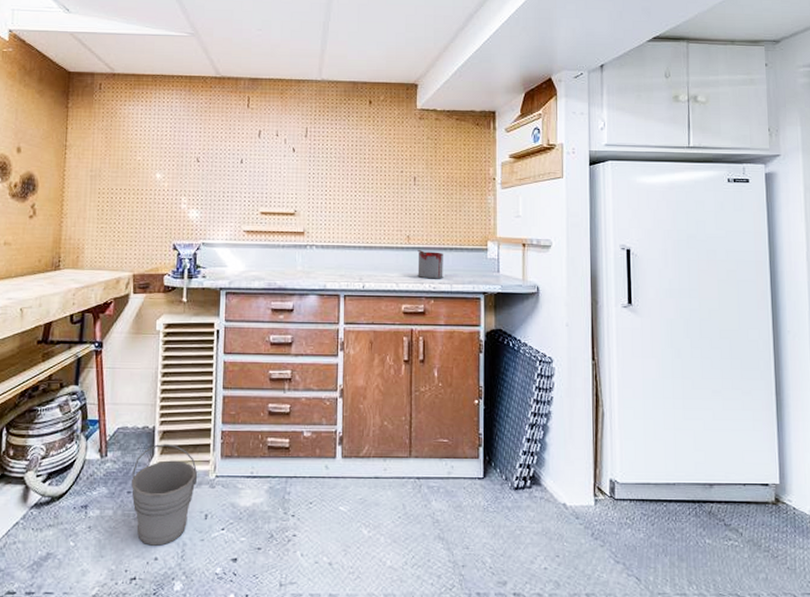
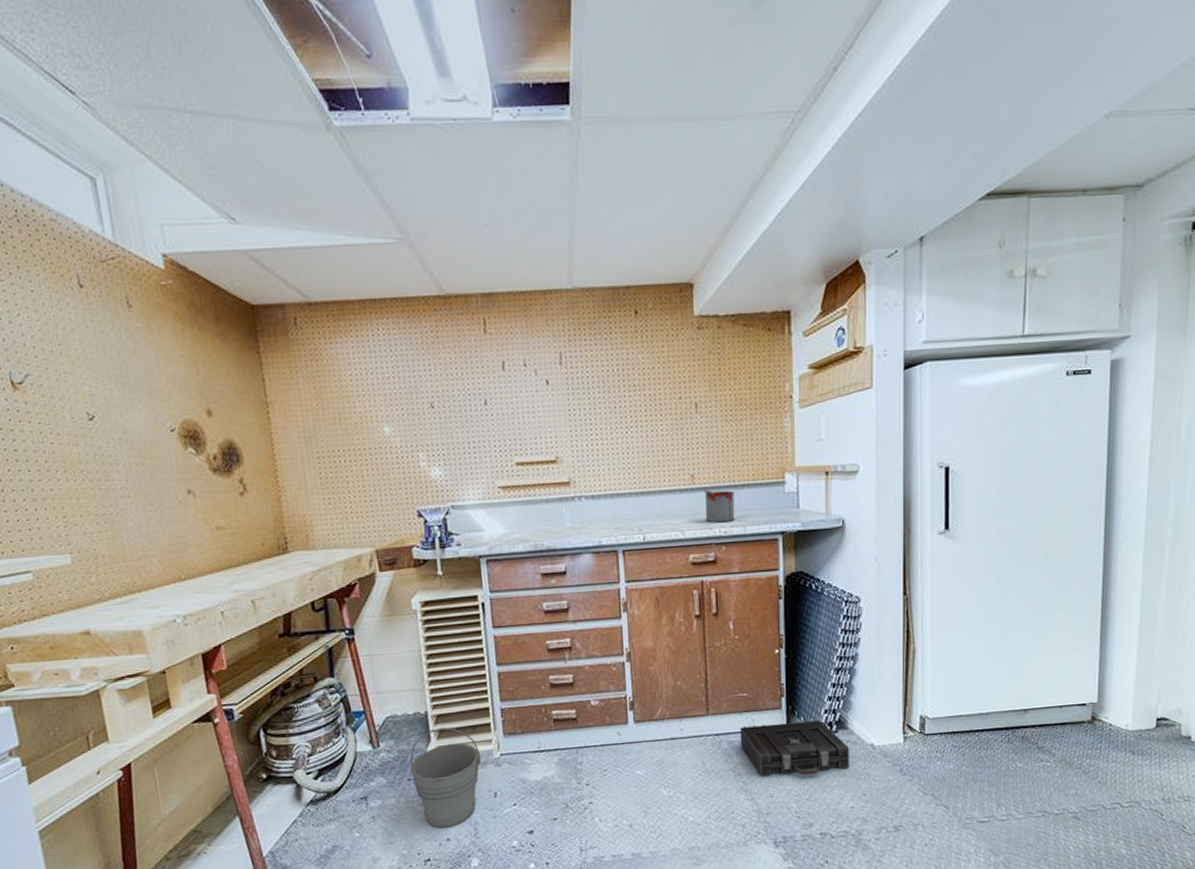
tool box: none [439,472,543,529] -> present [740,719,849,777]

